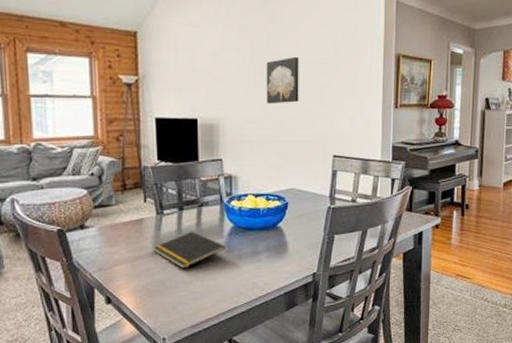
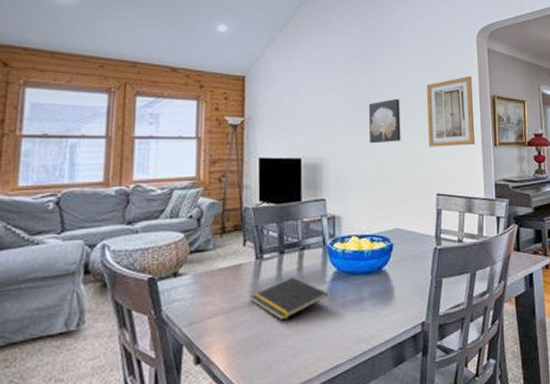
wall art: none [326,32,377,109] -> present [426,76,476,147]

